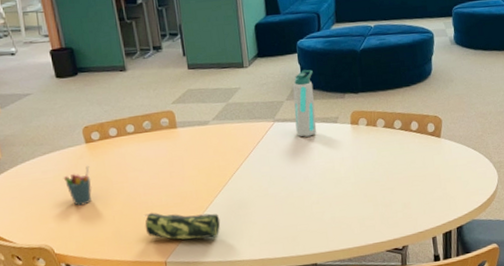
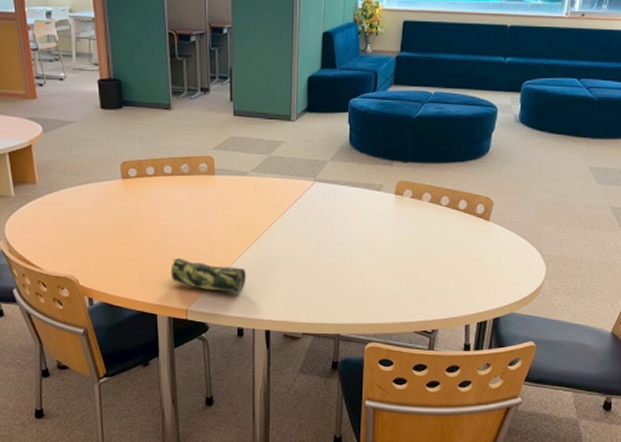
pen holder: present [63,165,92,206] -> none [96,201,123,241]
water bottle: present [292,69,317,137] -> none [337,130,362,202]

